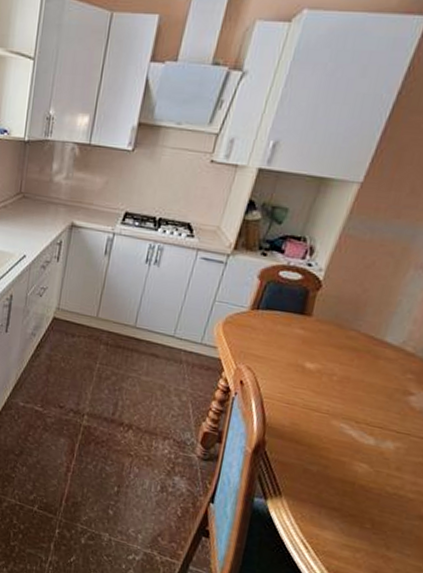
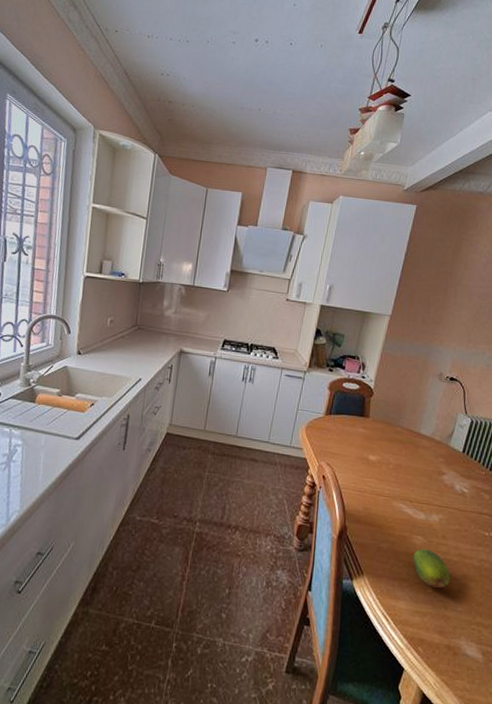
fruit: none [350,478,401,526] -> present [413,549,451,588]

